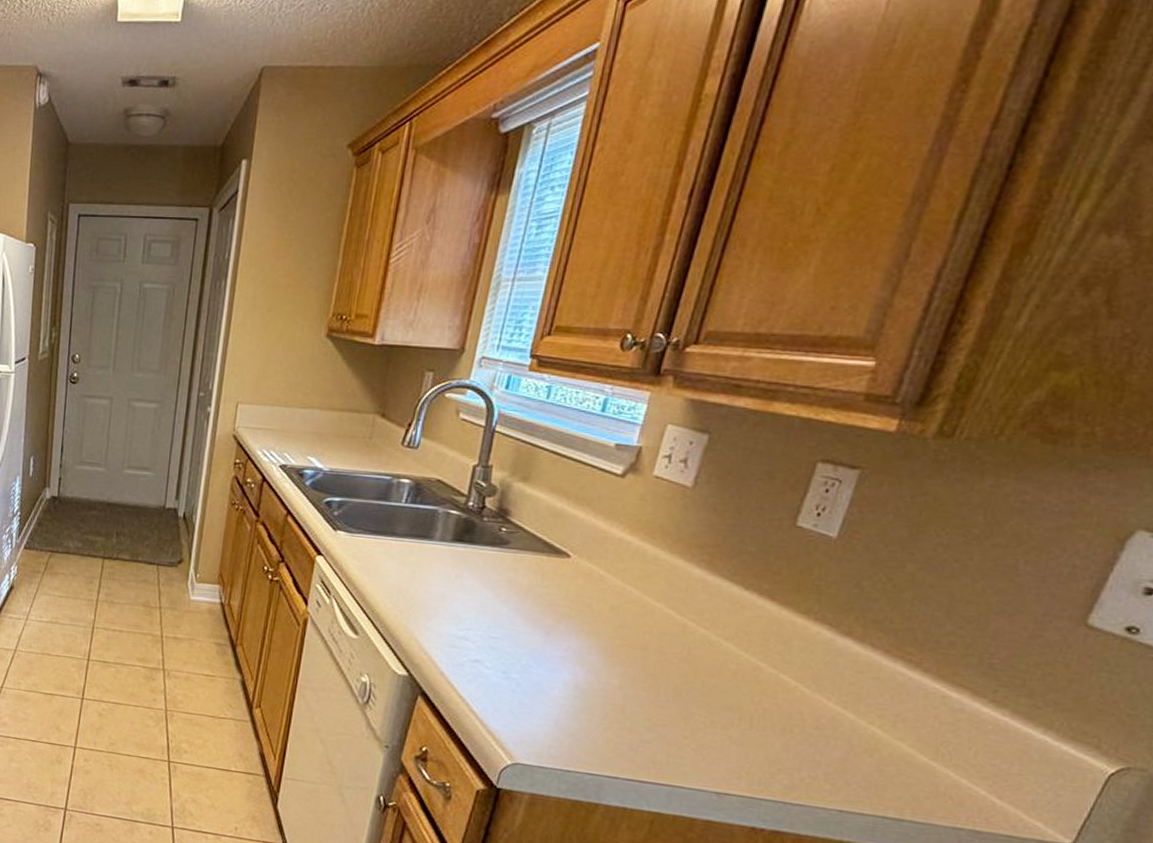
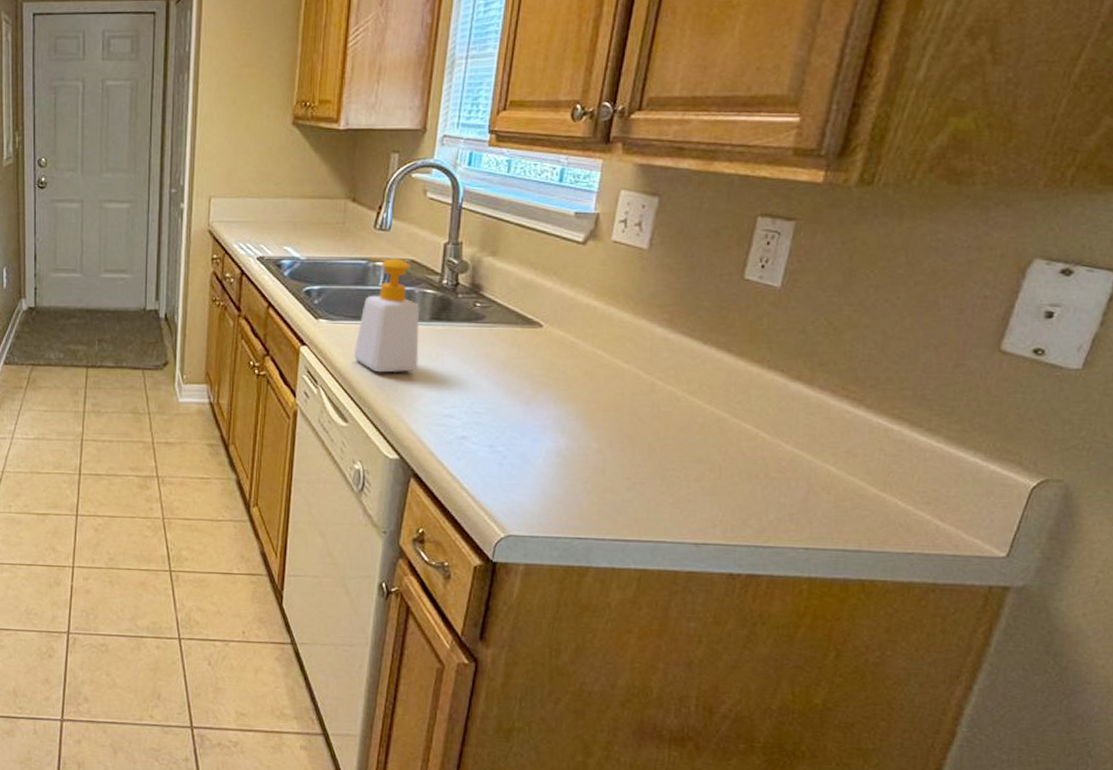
soap bottle: none [369,473,442,591] -> present [353,257,419,373]

